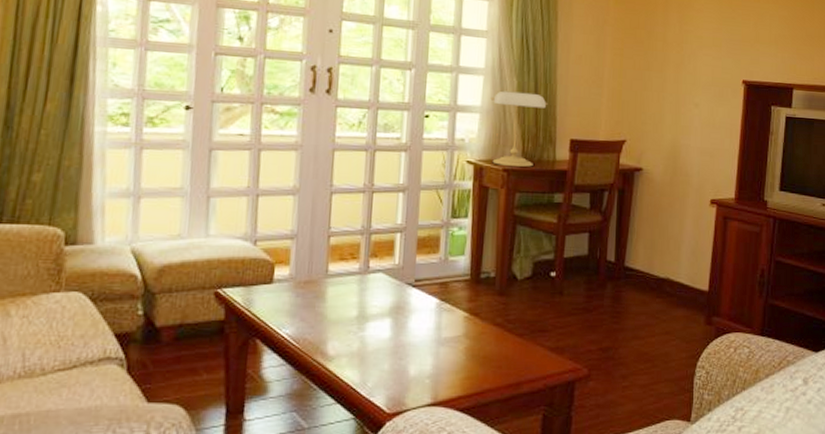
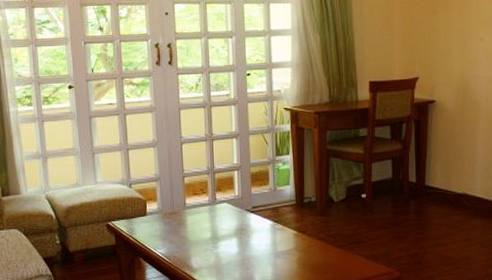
desk lamp: present [490,90,548,168] -> none [299,45,348,110]

